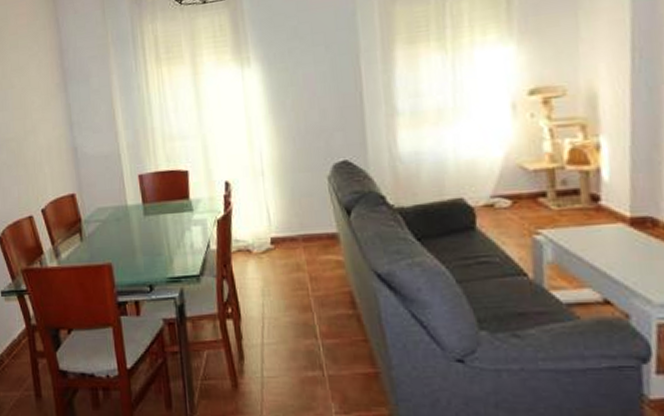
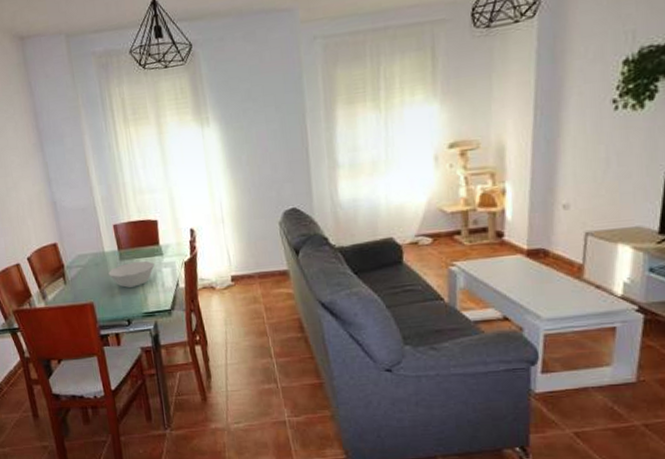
bowl: none [130,217,183,247] -> present [108,261,155,288]

